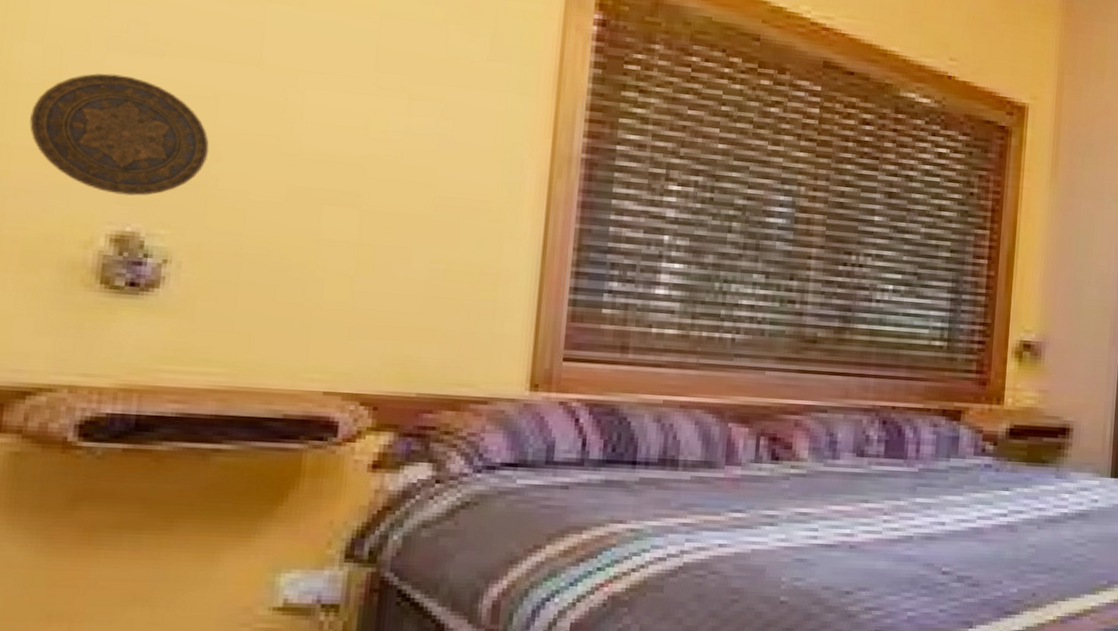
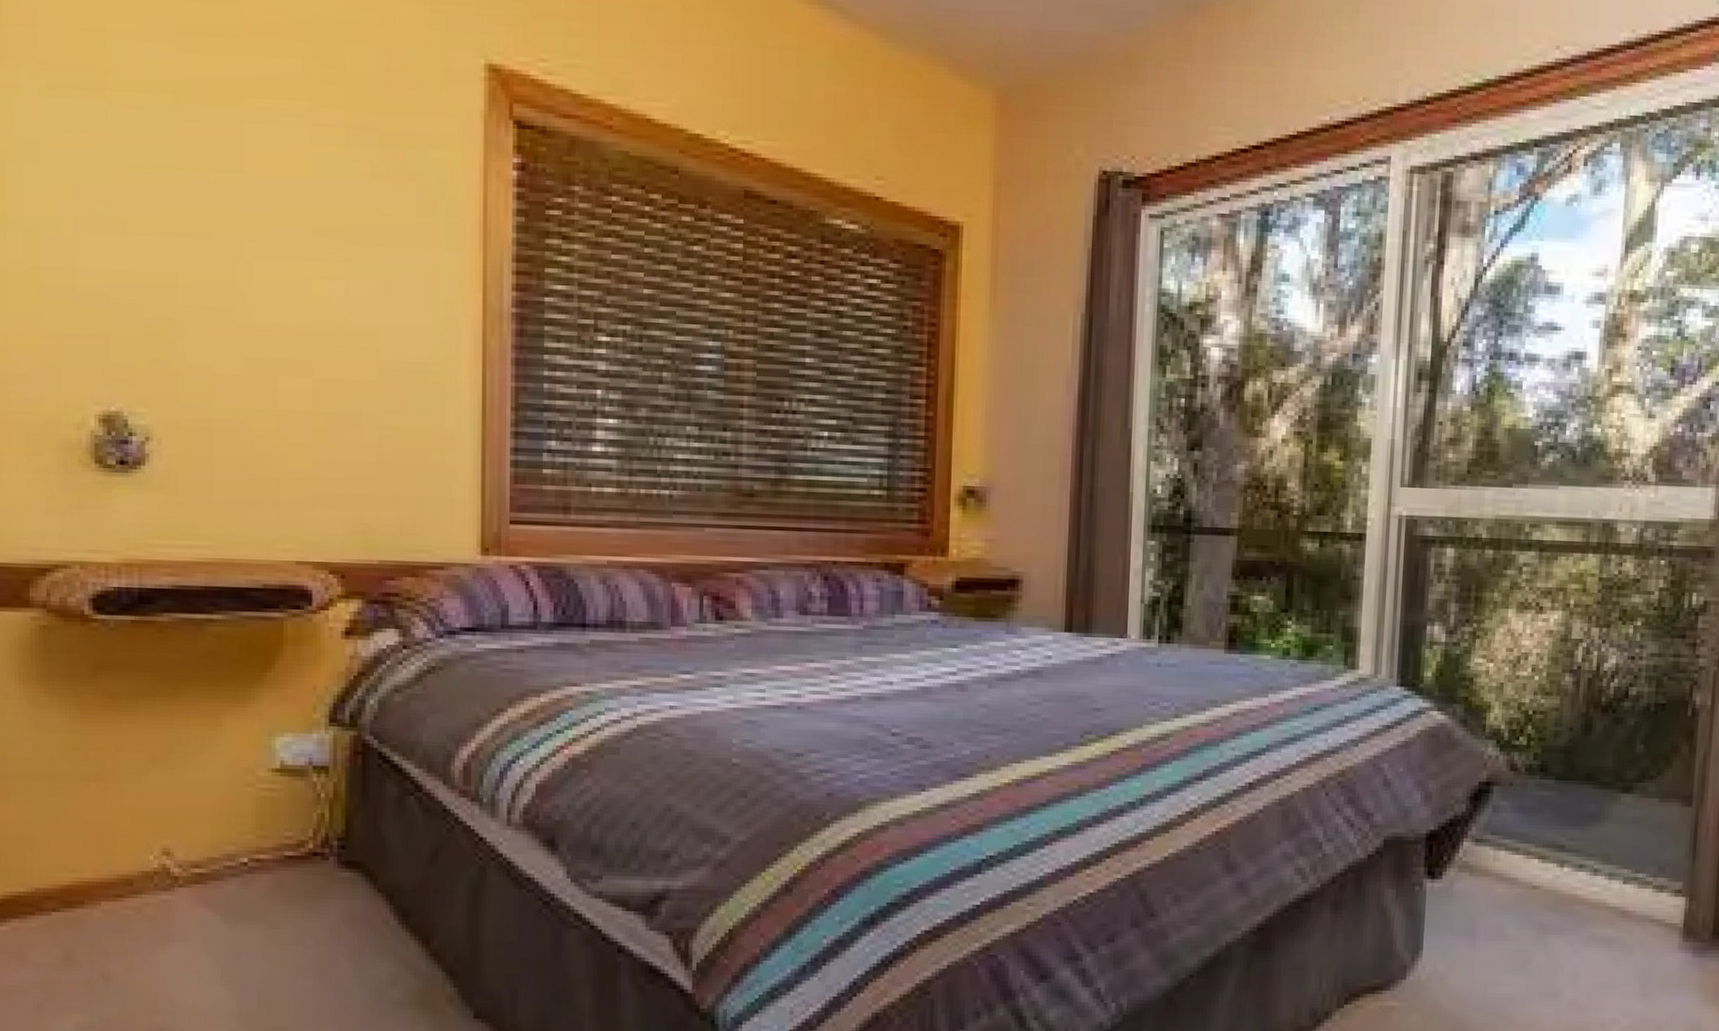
decorative plate: present [29,73,210,196] -> none [19,255,174,376]

